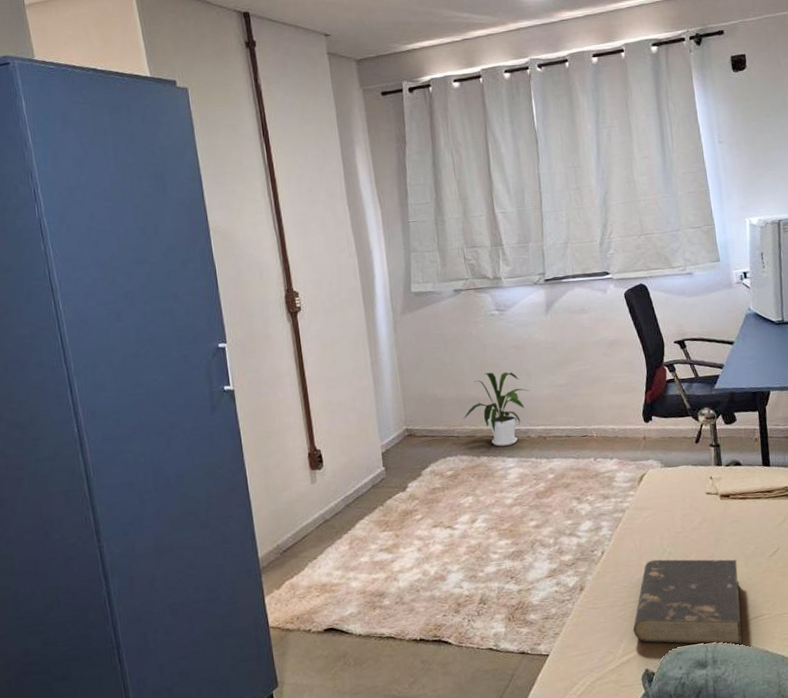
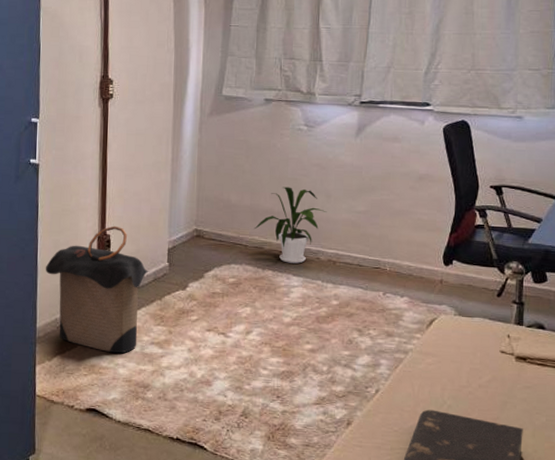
laundry hamper: none [258,439,366,568] -> present [45,225,149,354]

